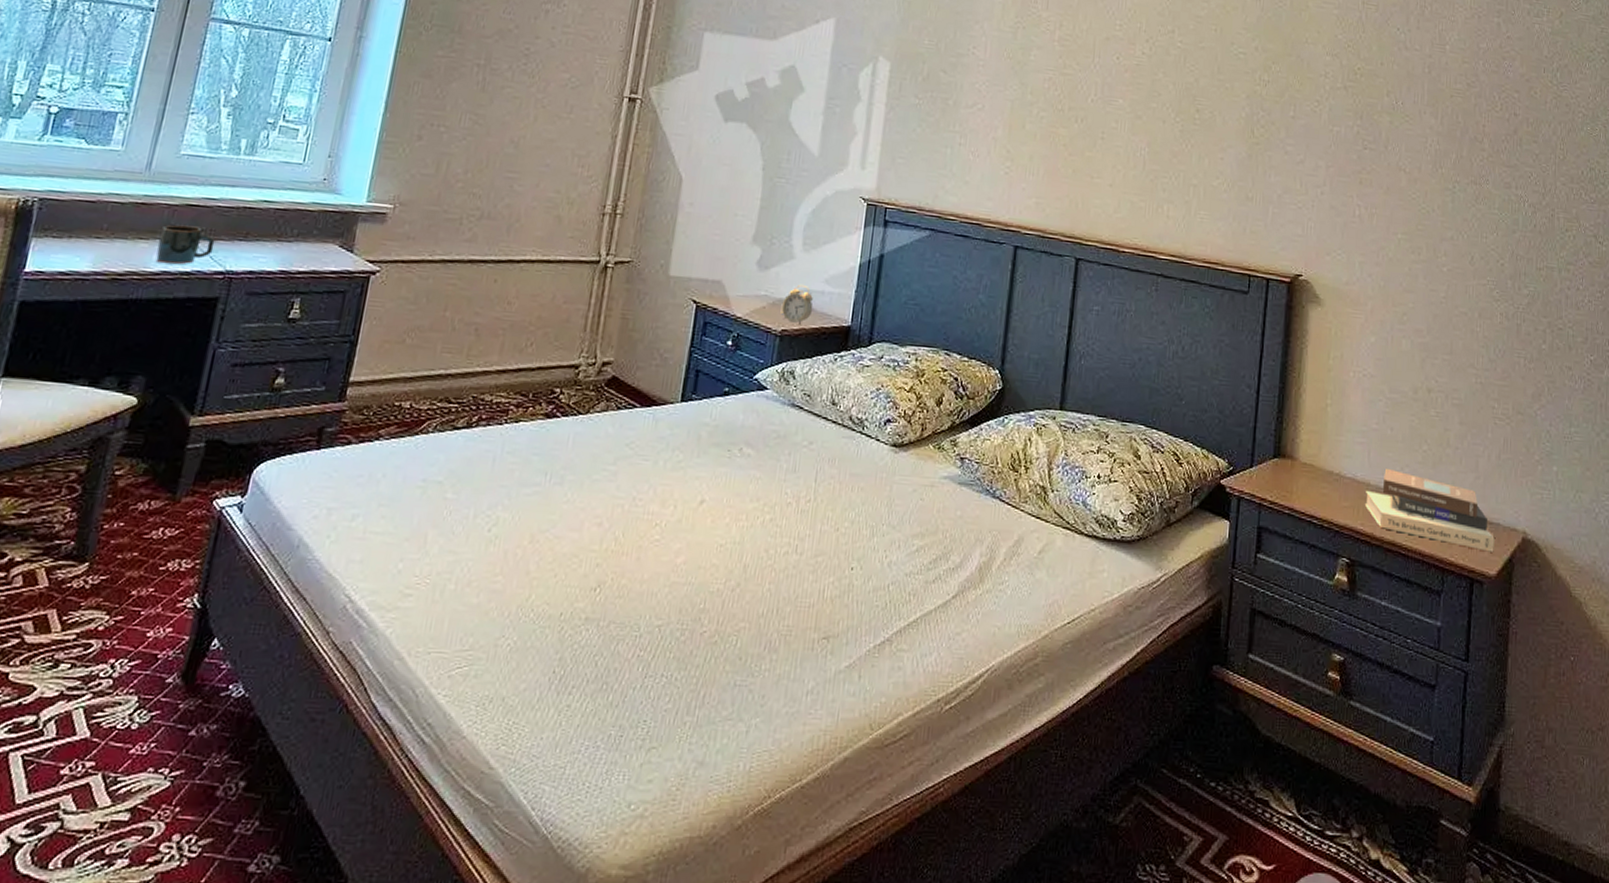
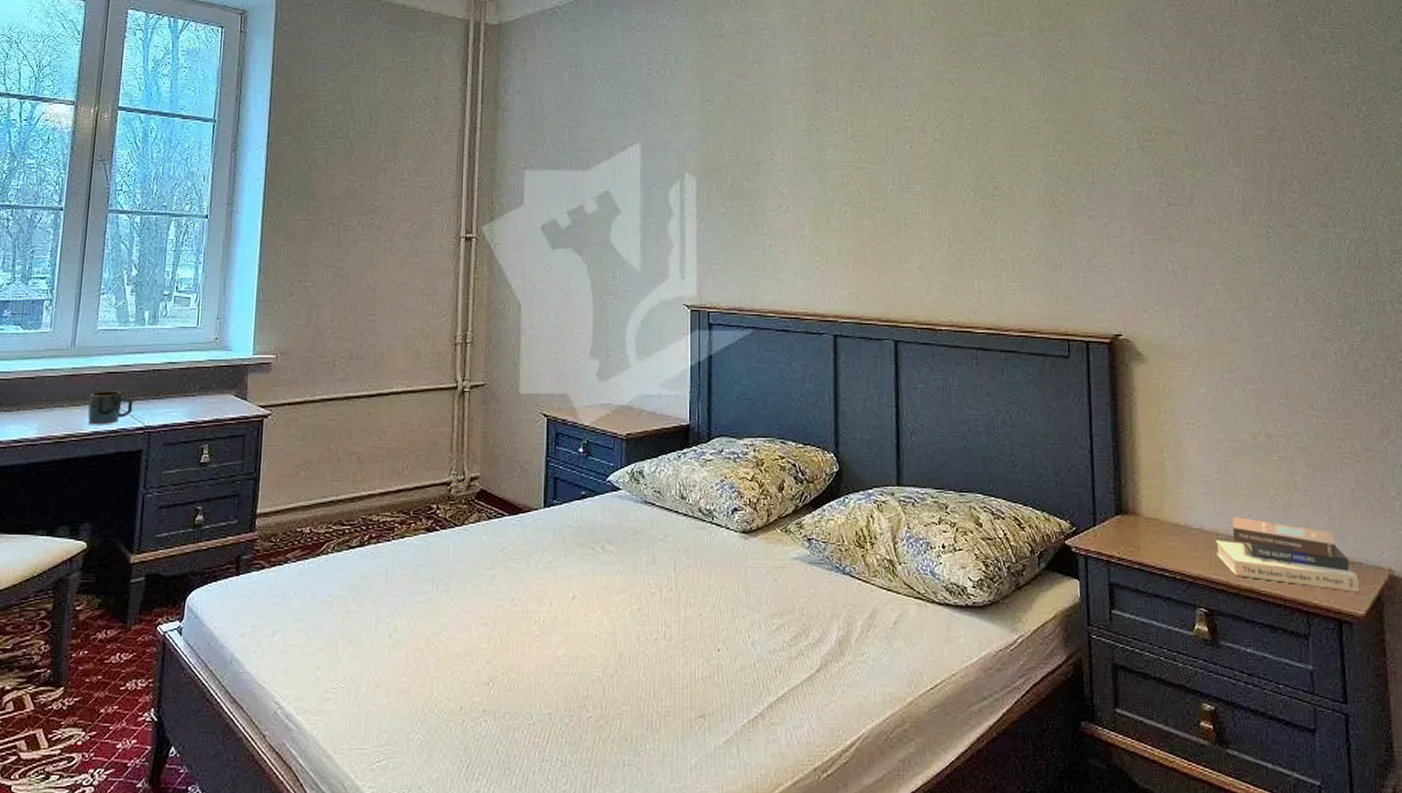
alarm clock: present [781,284,813,325] -> none [624,390,653,427]

